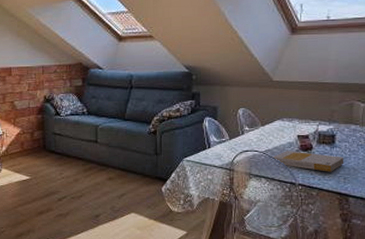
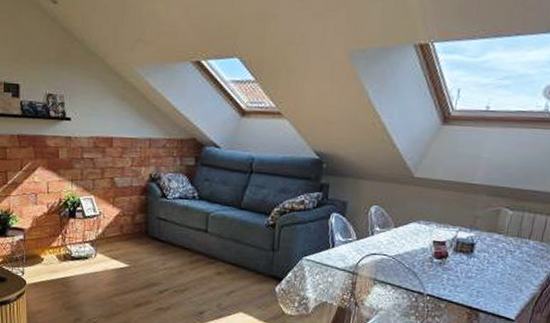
book: present [271,151,344,172] -> none [400,257,481,284]

